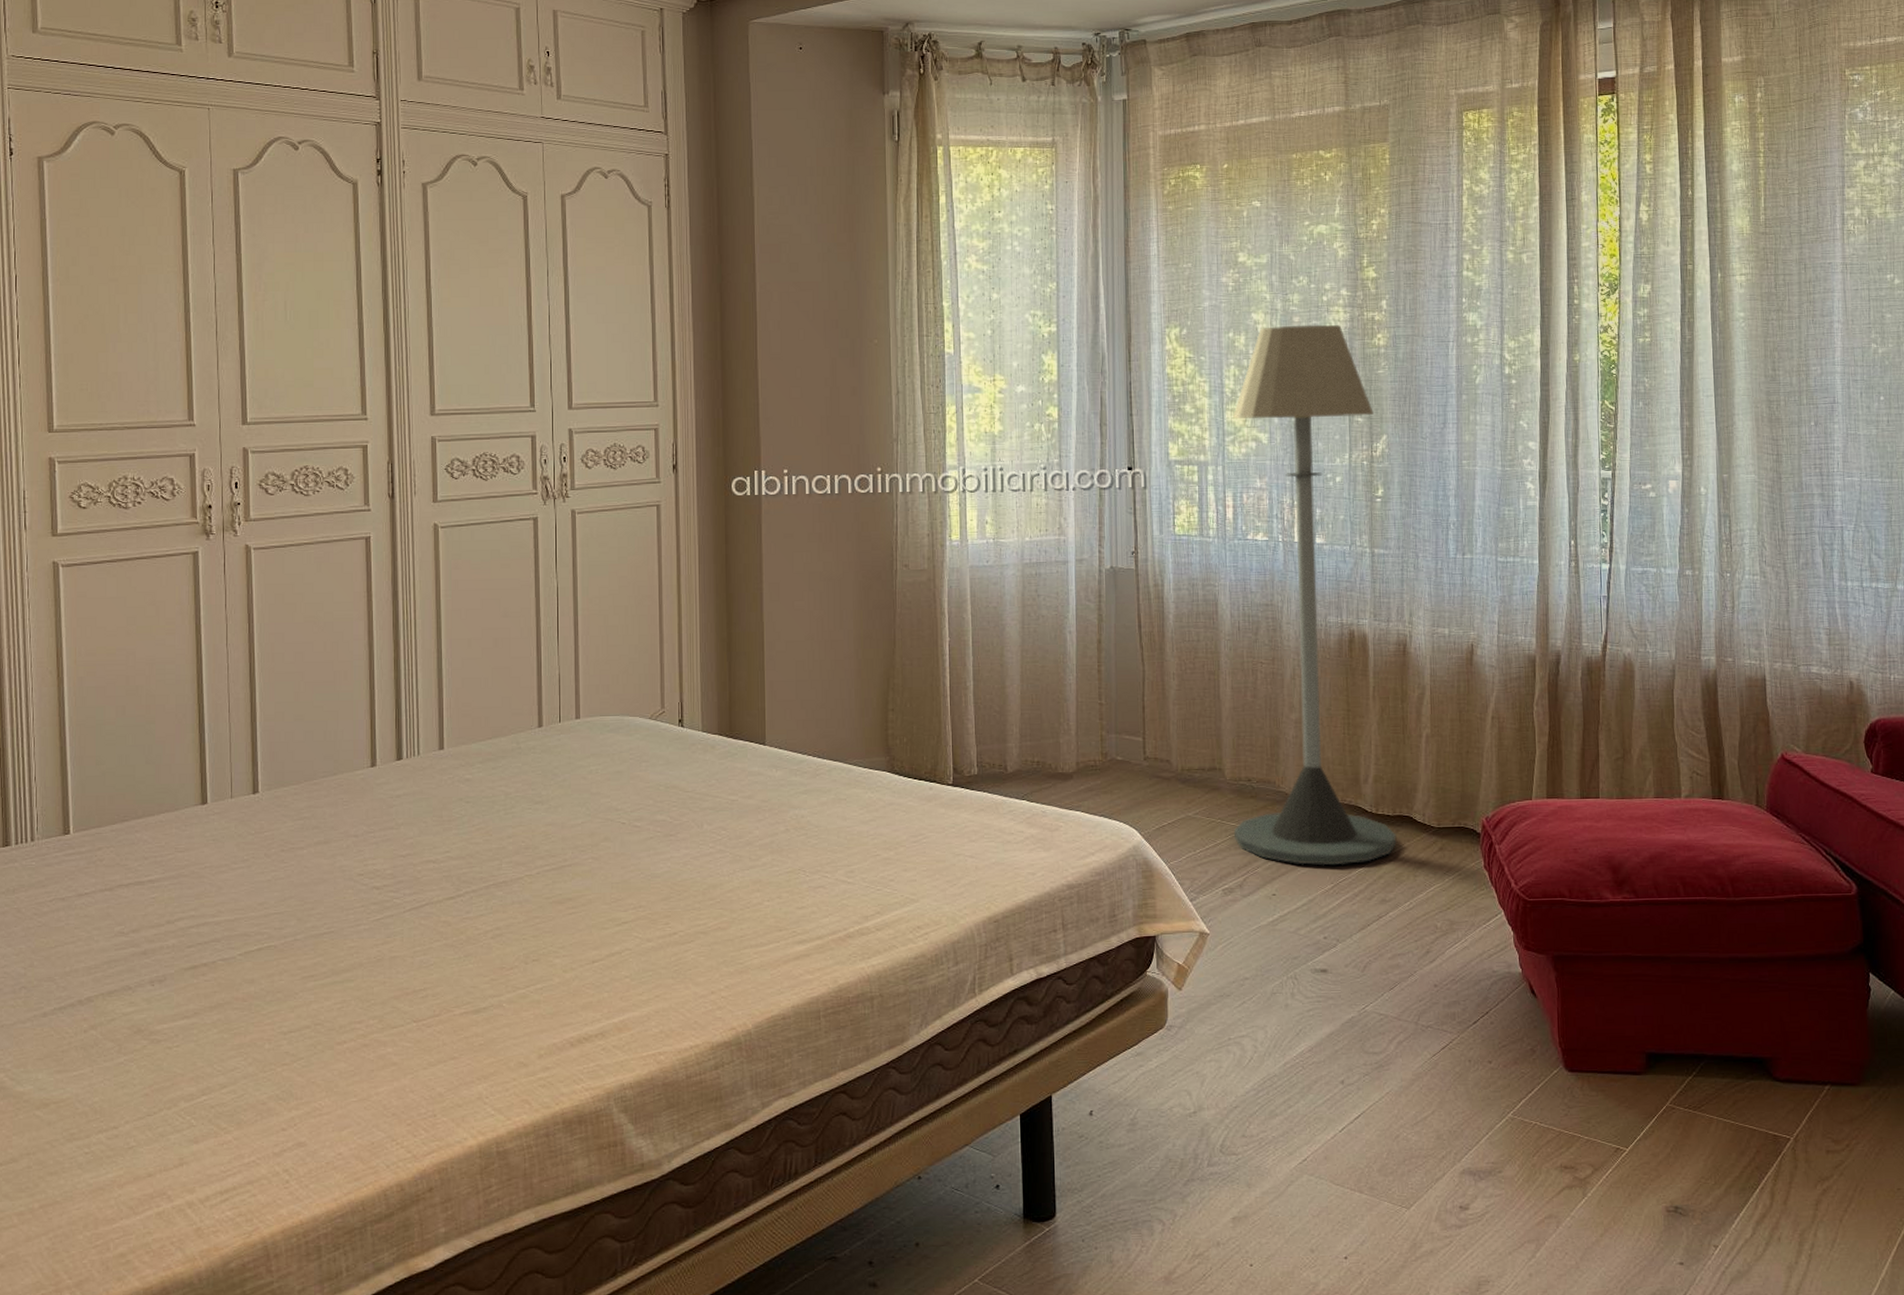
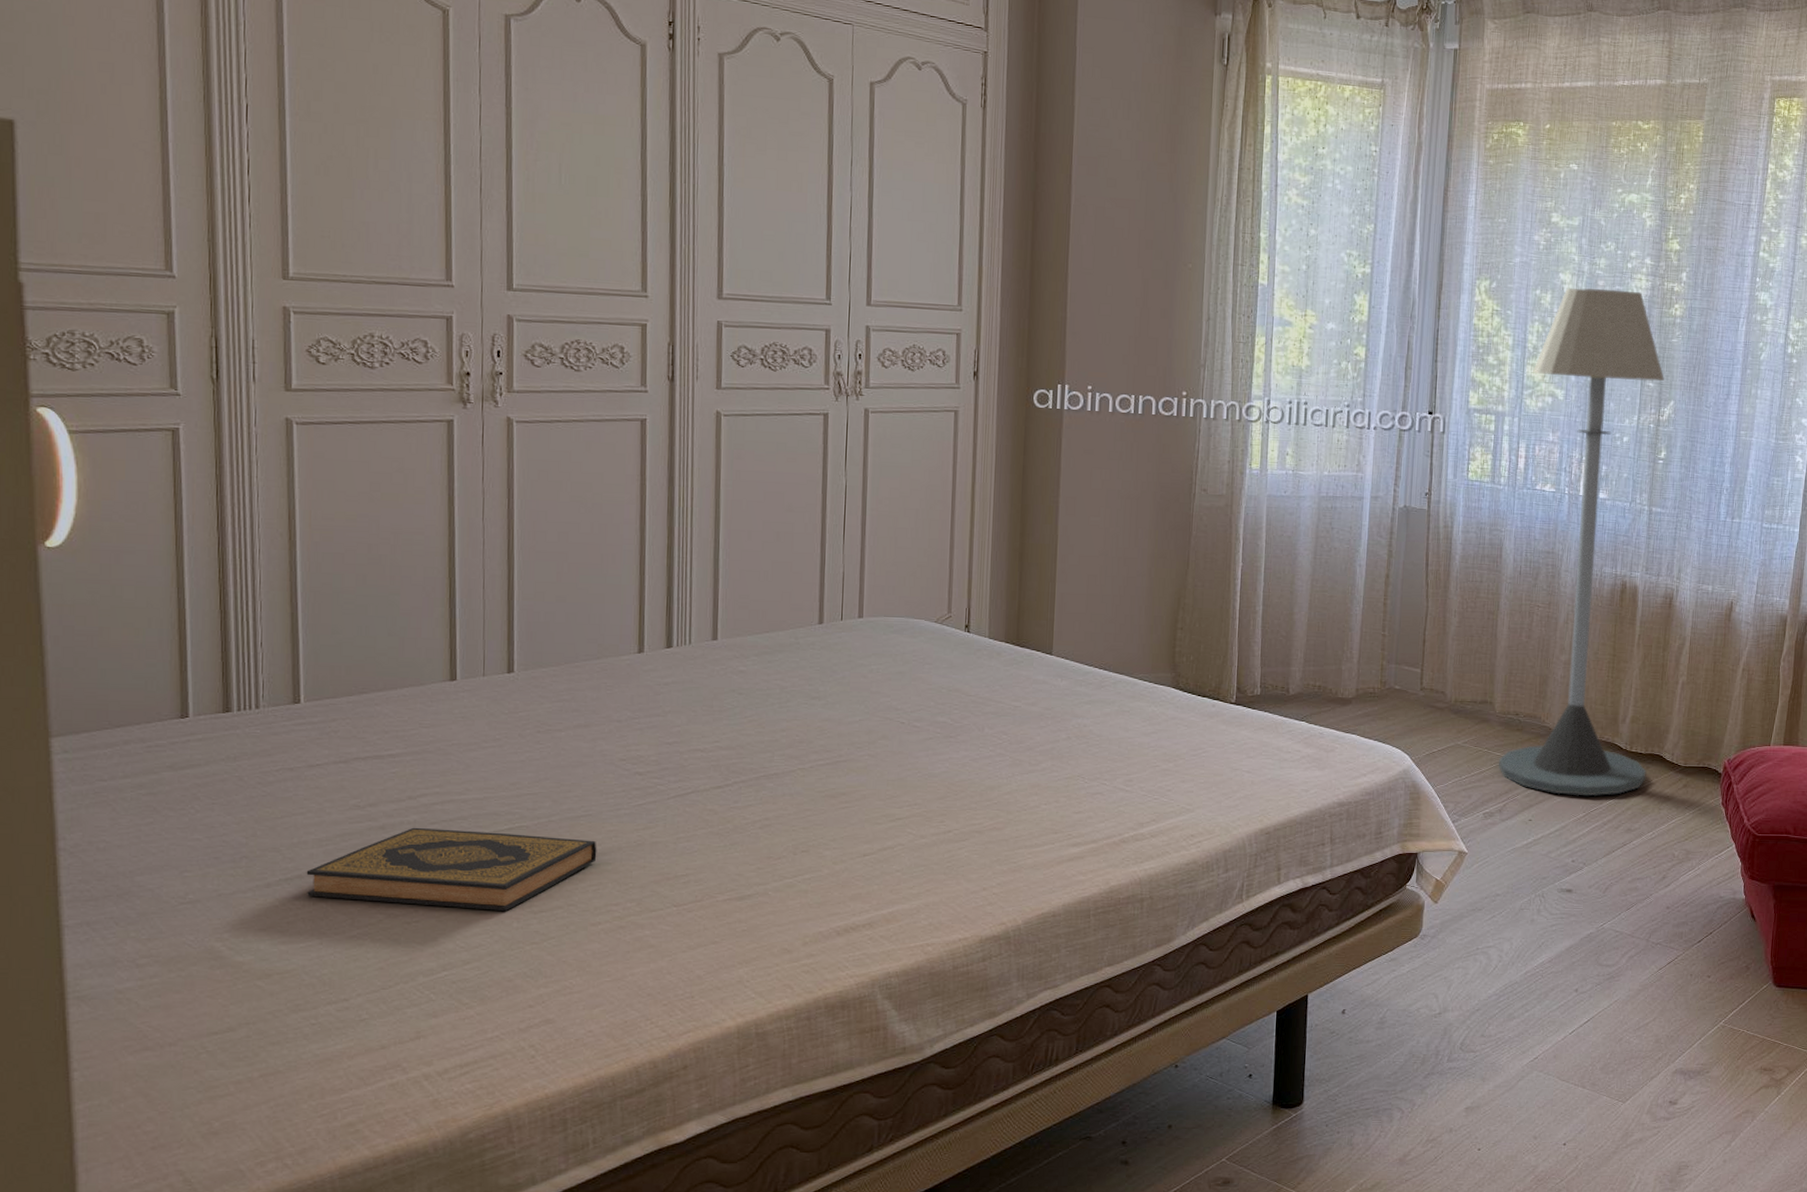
hardback book: none [78,951,340,1033] -> present [306,827,597,911]

